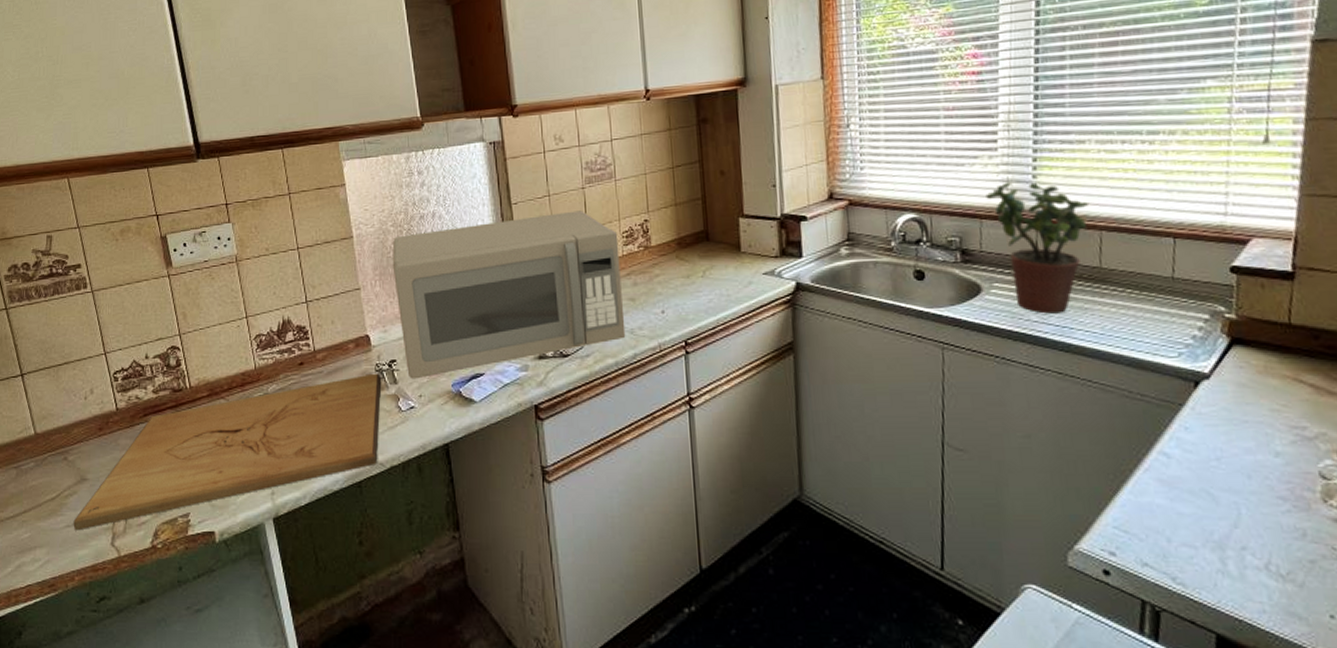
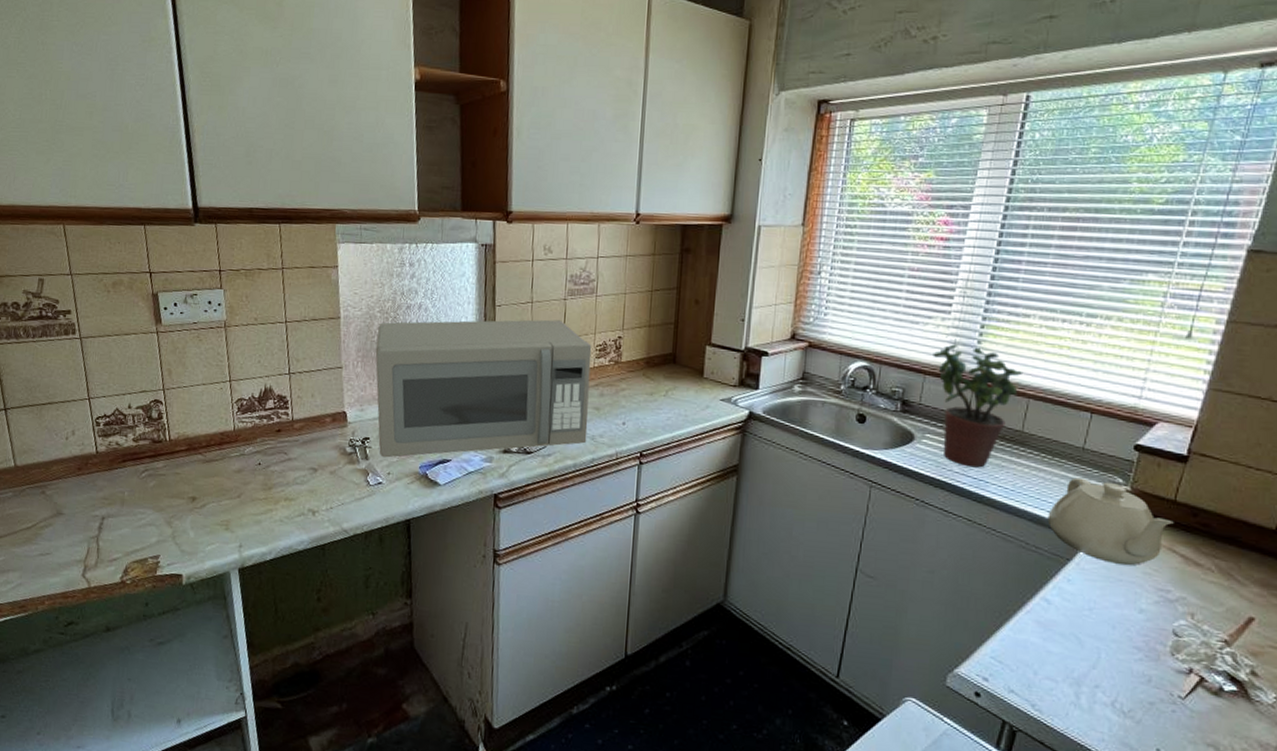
cutting board: present [73,373,382,531] -> none [46,447,354,560]
teapot: none [1147,311,1294,403] -> present [1047,477,1174,565]

